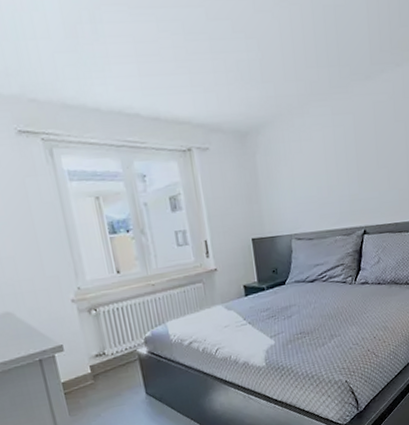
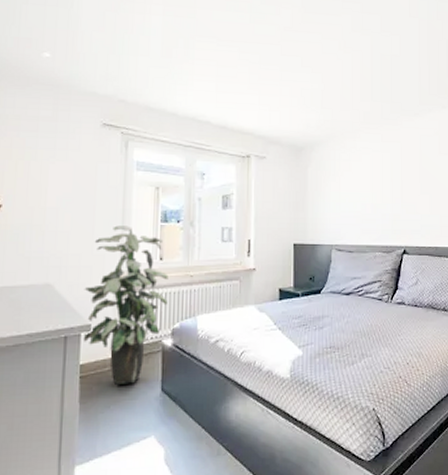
indoor plant: none [43,242,135,396] -> present [83,225,168,386]

